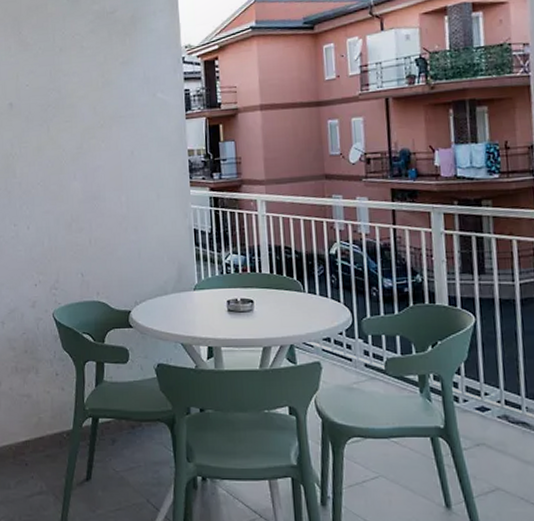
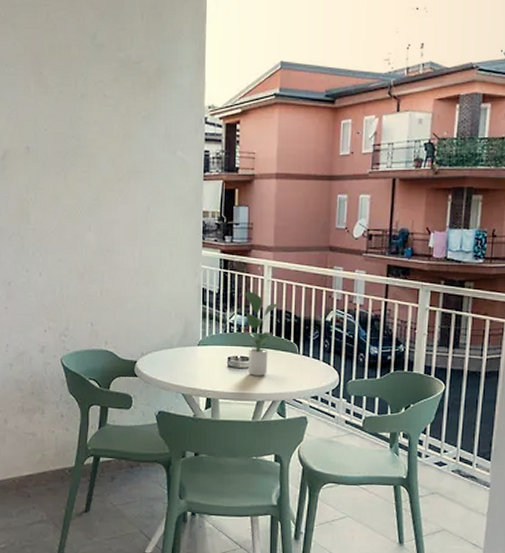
potted plant: none [238,227,280,319] -> present [241,290,282,376]

